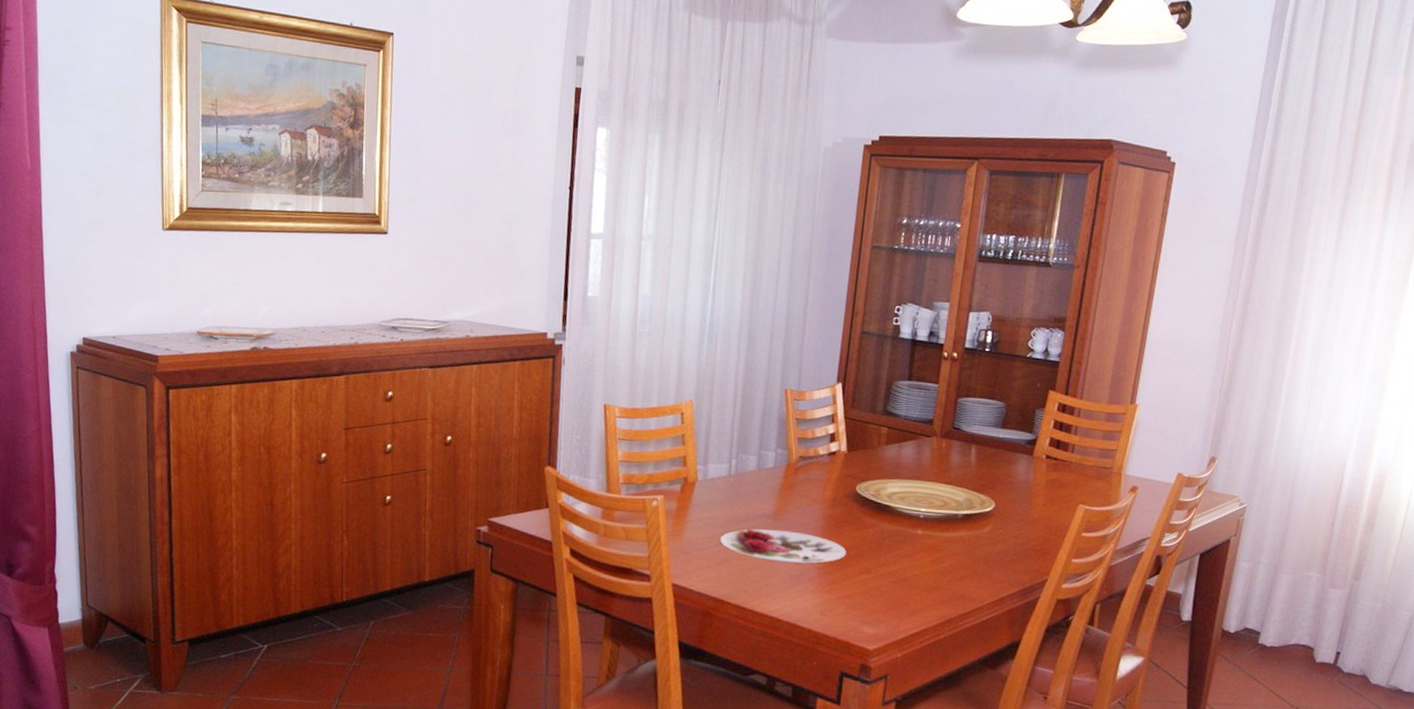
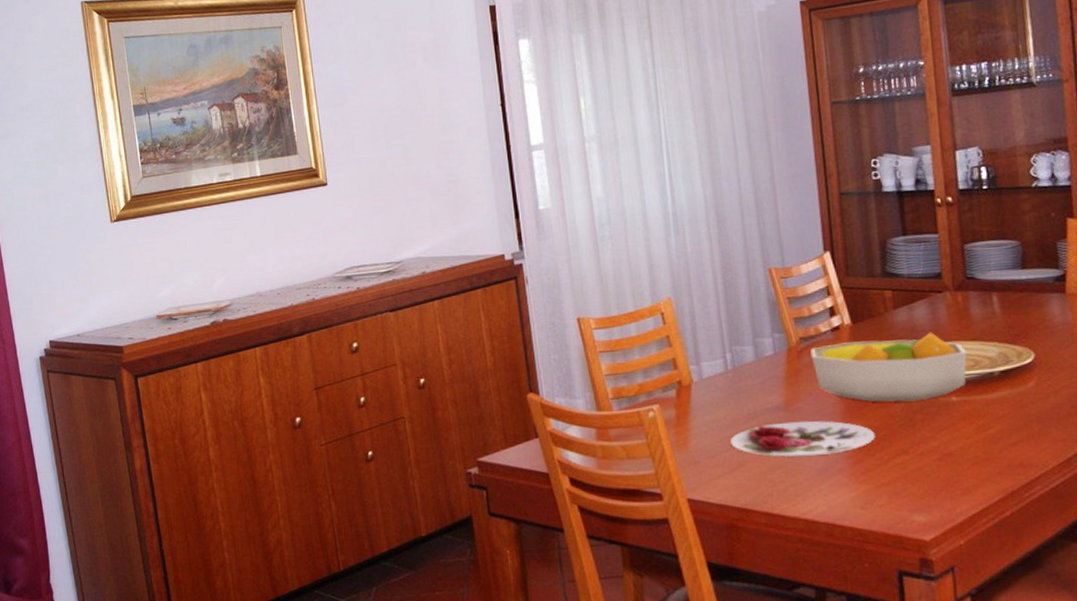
fruit bowl: none [806,467,939,529] -> present [810,332,967,402]

